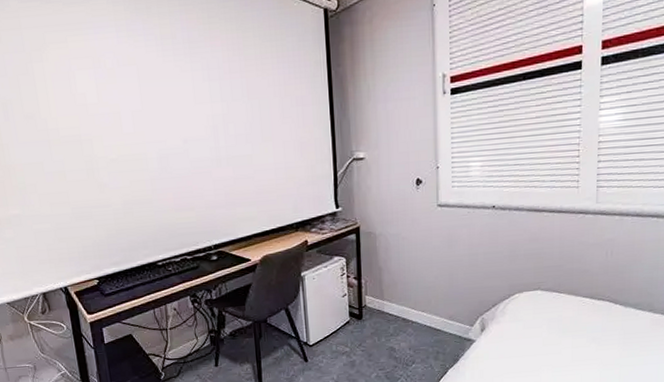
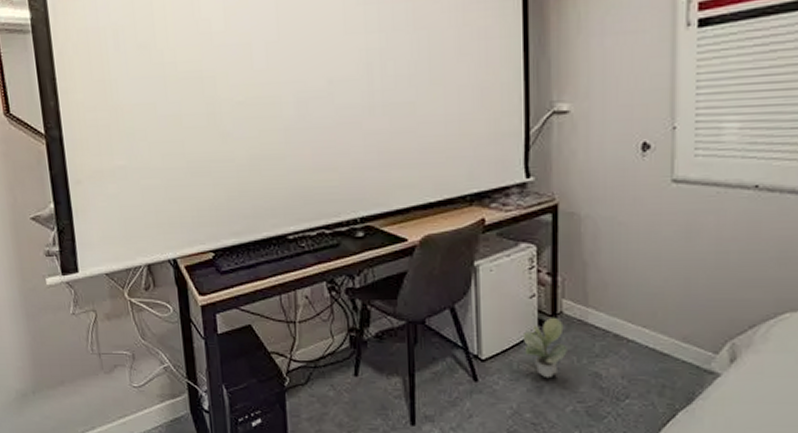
potted plant: none [338,309,371,355] -> present [522,317,567,379]

